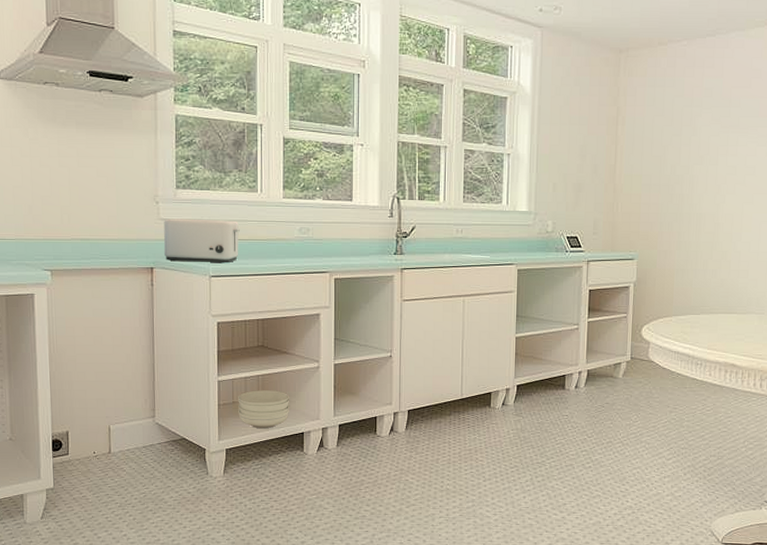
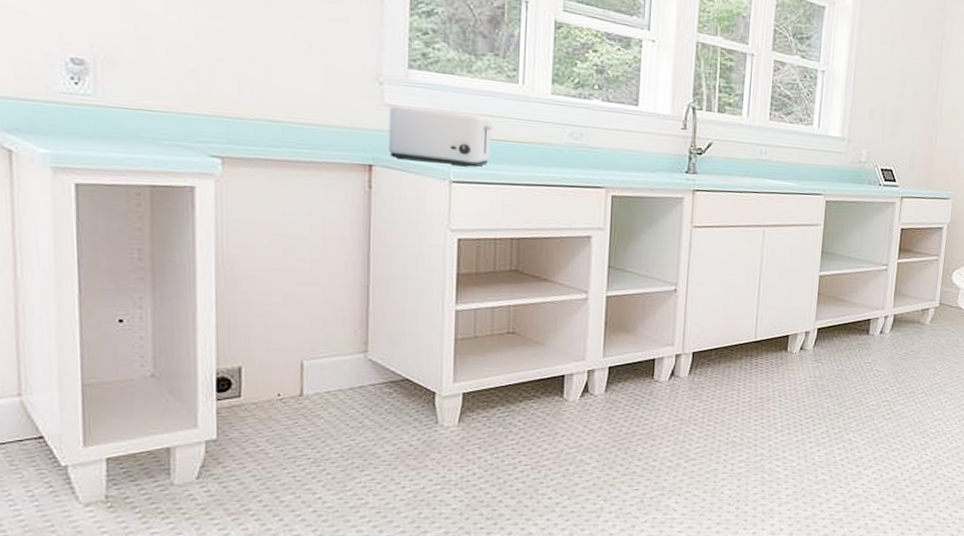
bowl: present [238,390,290,429] -> none [481,323,549,370]

